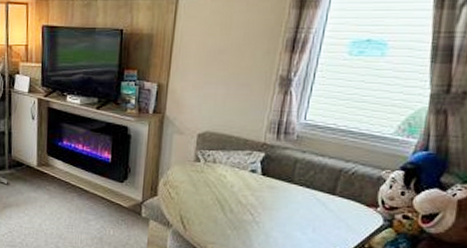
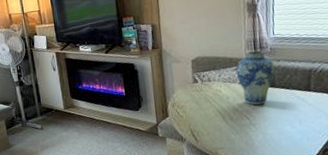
vase: none [248,135,298,201] -> present [236,50,275,106]

